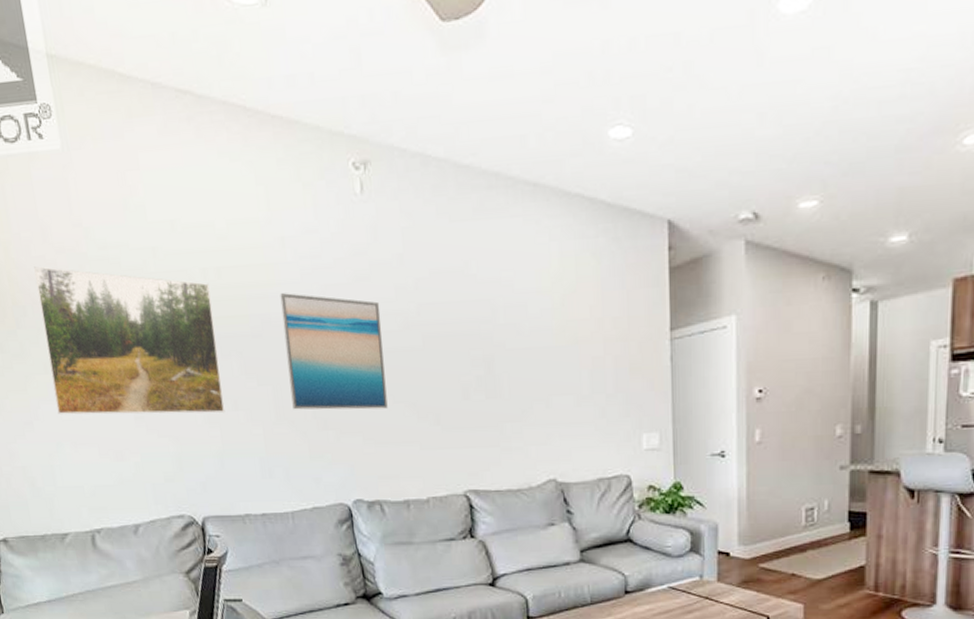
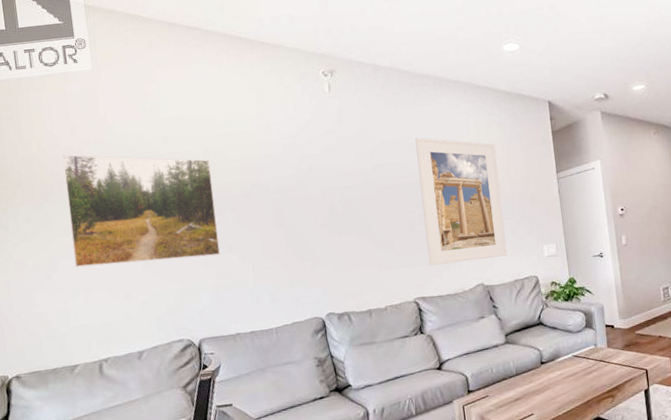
wall art: present [280,293,388,410] -> none [266,163,353,249]
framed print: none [475,266,592,449] -> present [415,137,508,266]

